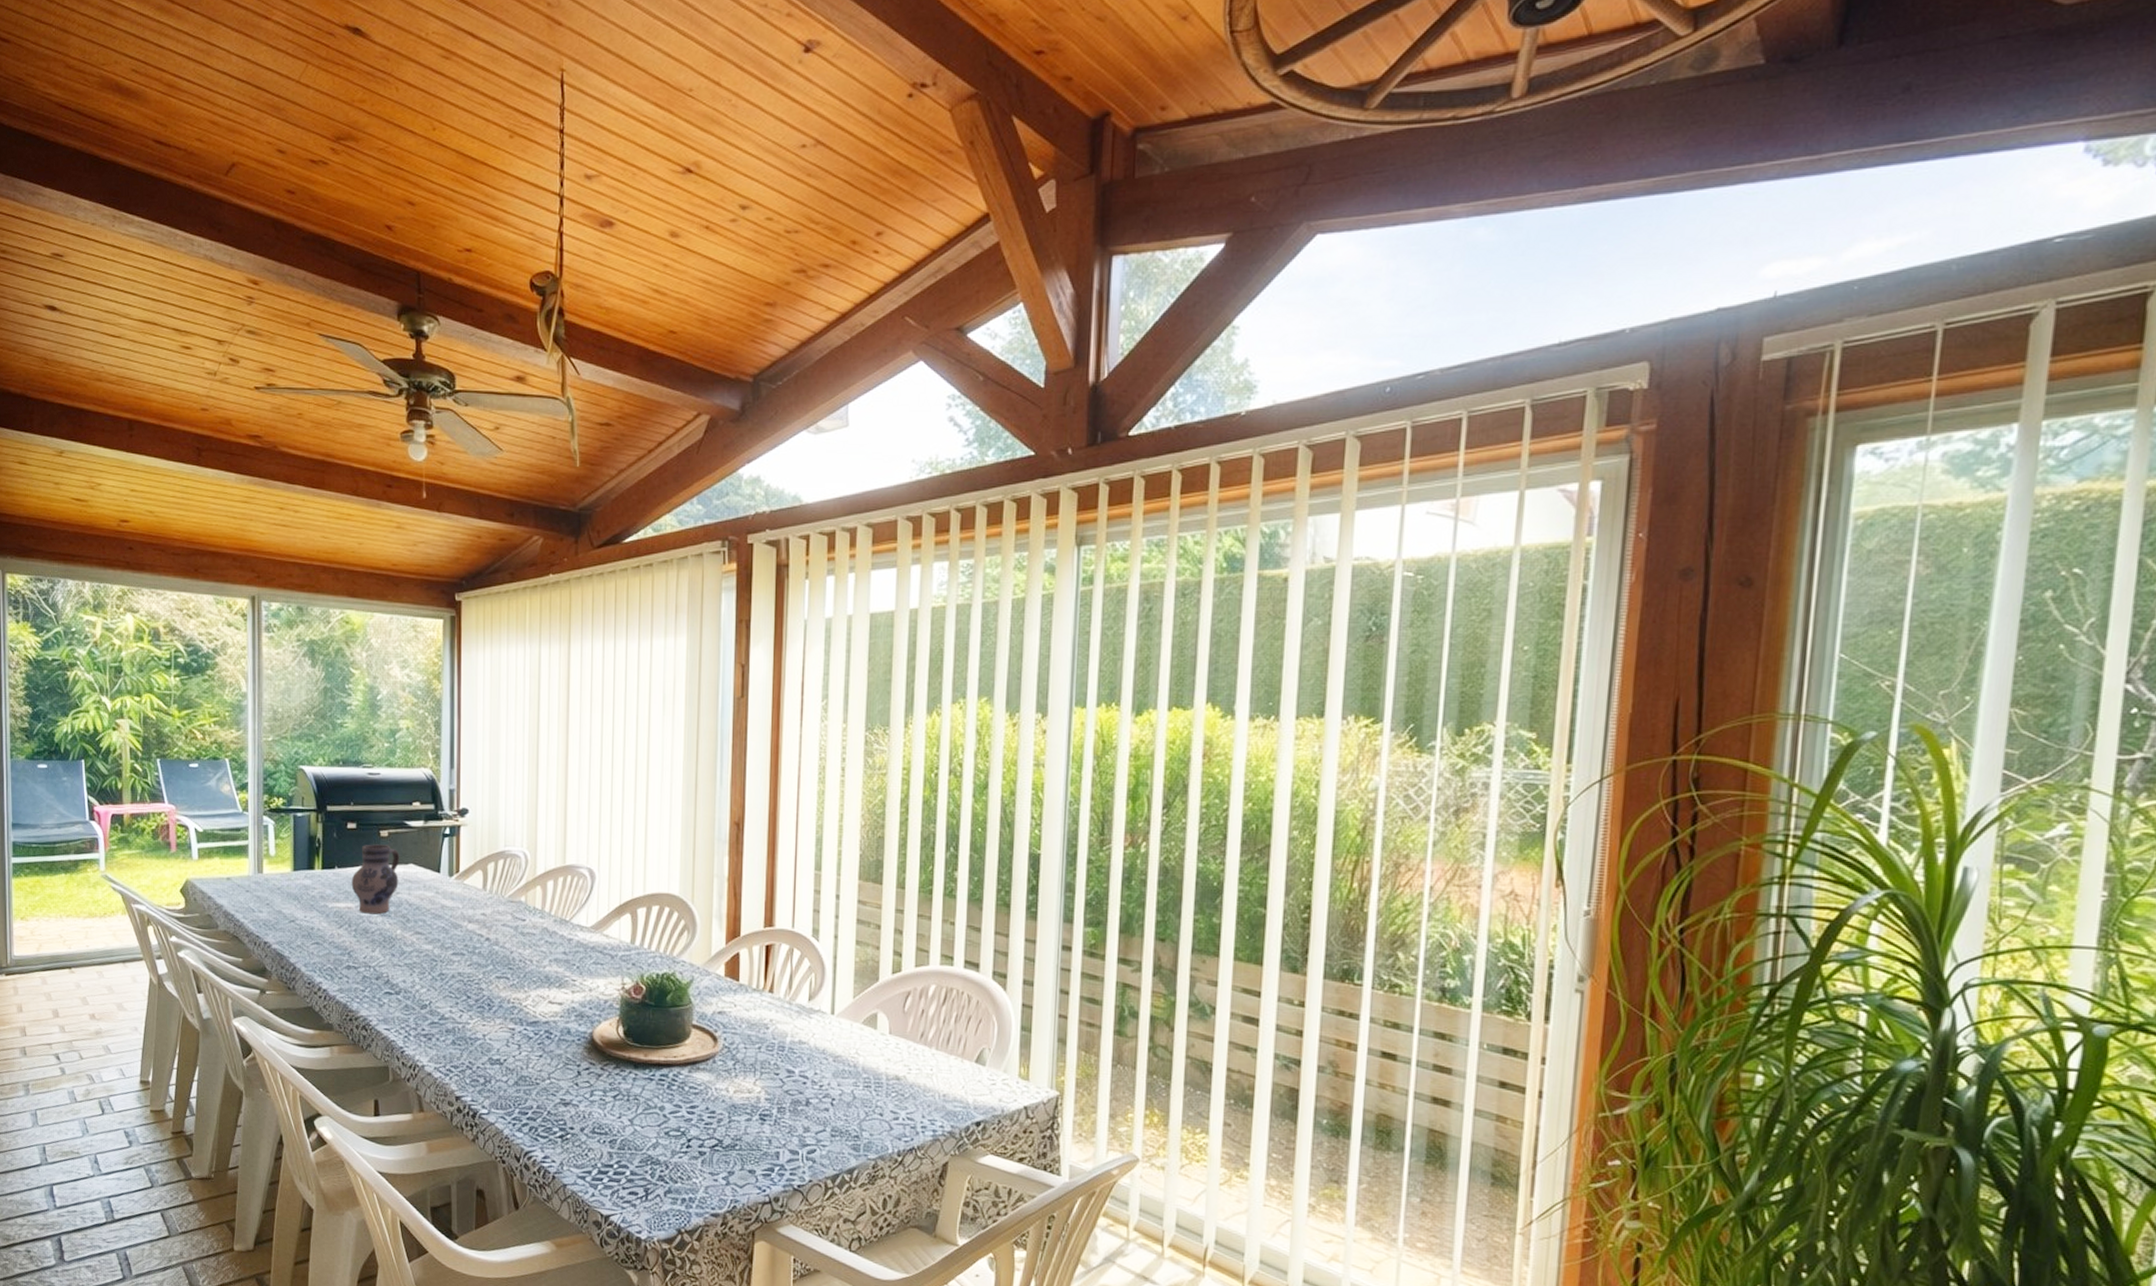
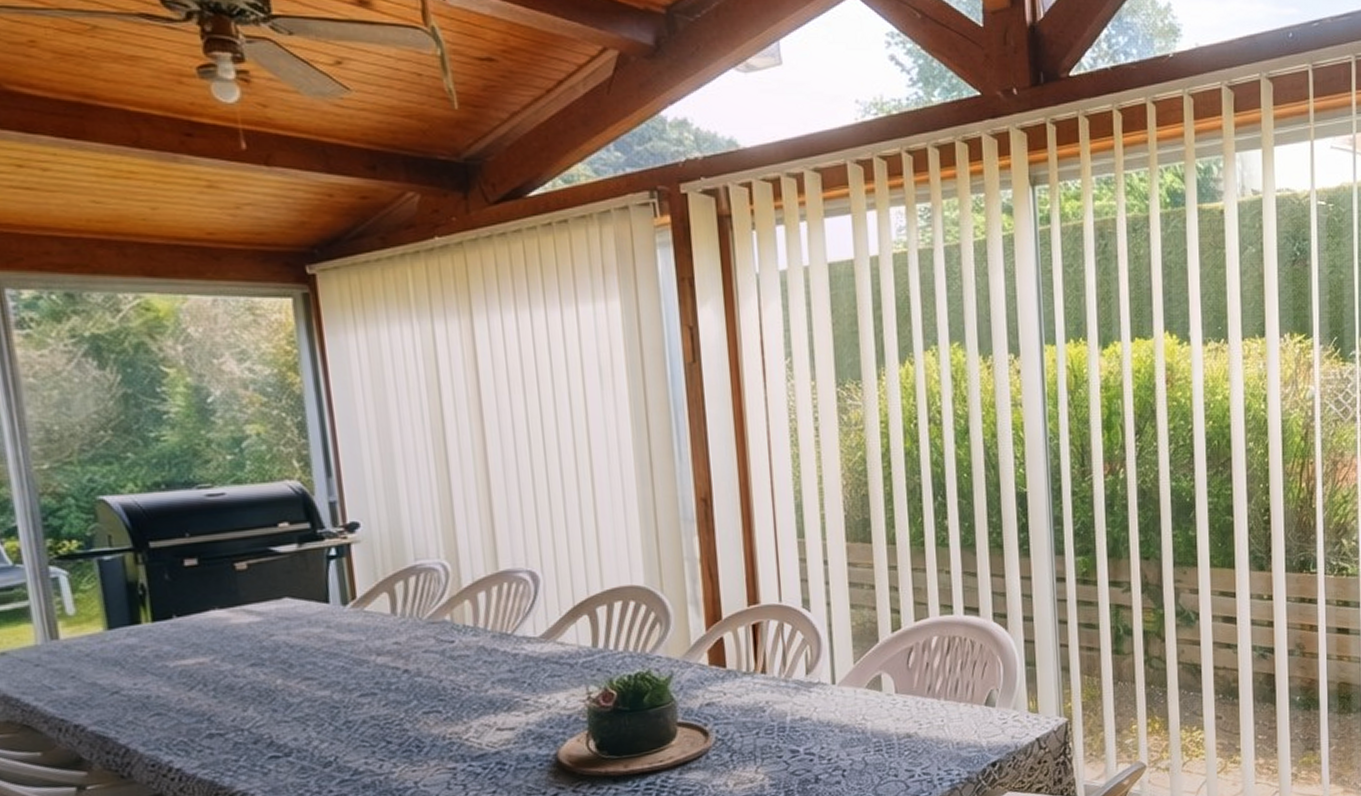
pitcher: present [351,844,400,914] -> none [199,579,272,668]

